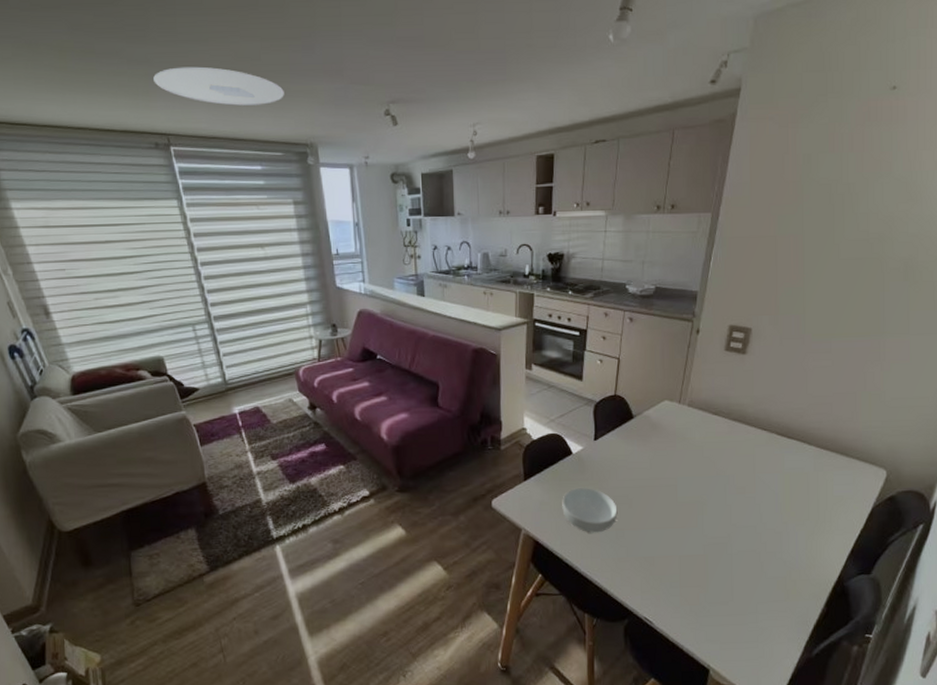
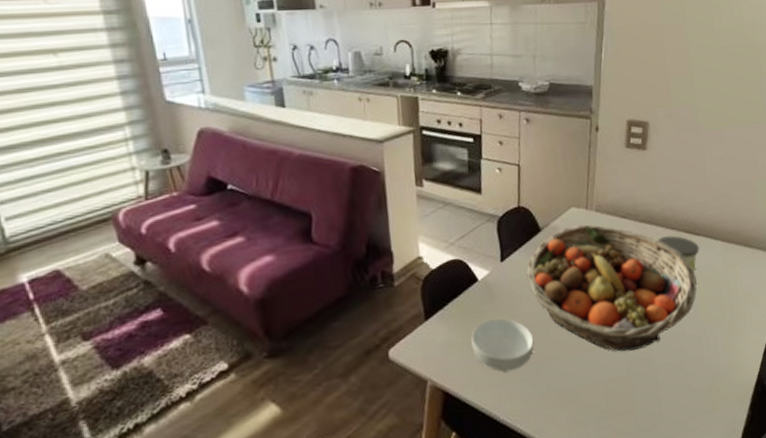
fruit basket: none [616,417,784,534] -> present [526,225,697,352]
candle: none [747,435,790,476] -> present [657,234,700,279]

